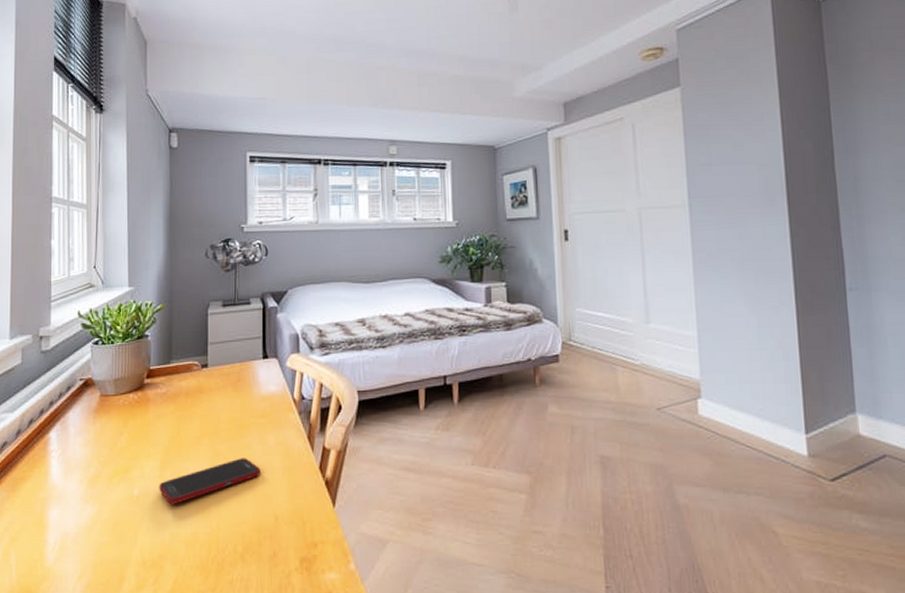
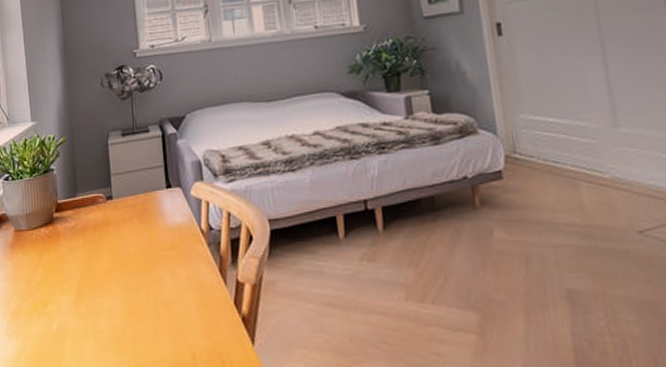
cell phone: present [159,458,261,505] -> none [75,292,174,341]

